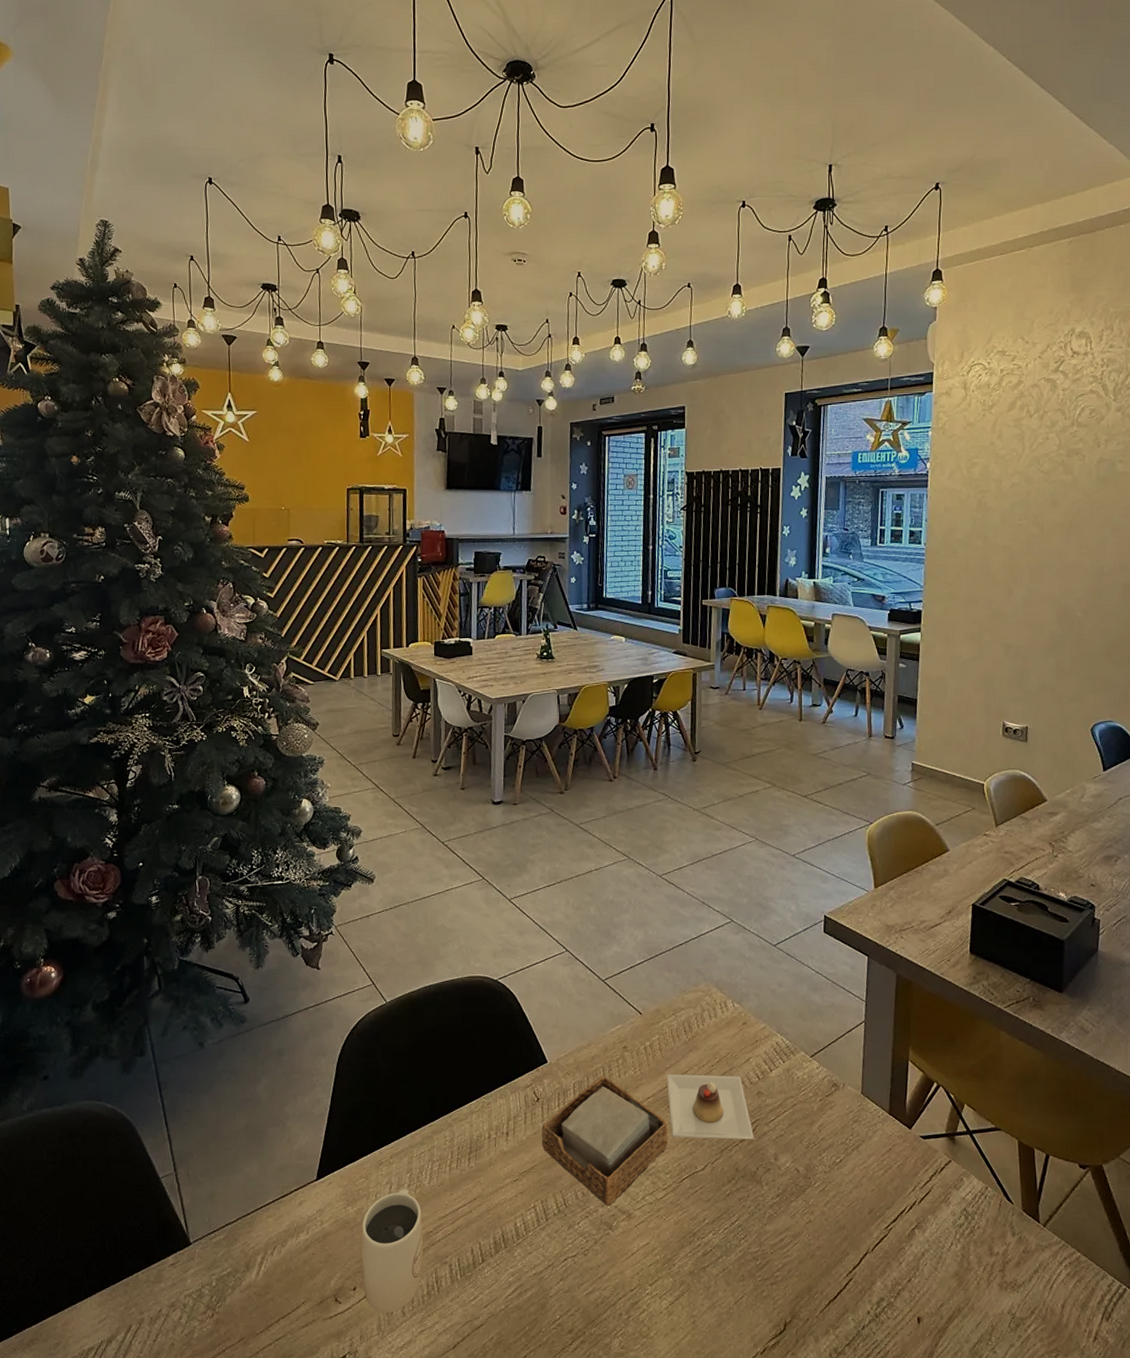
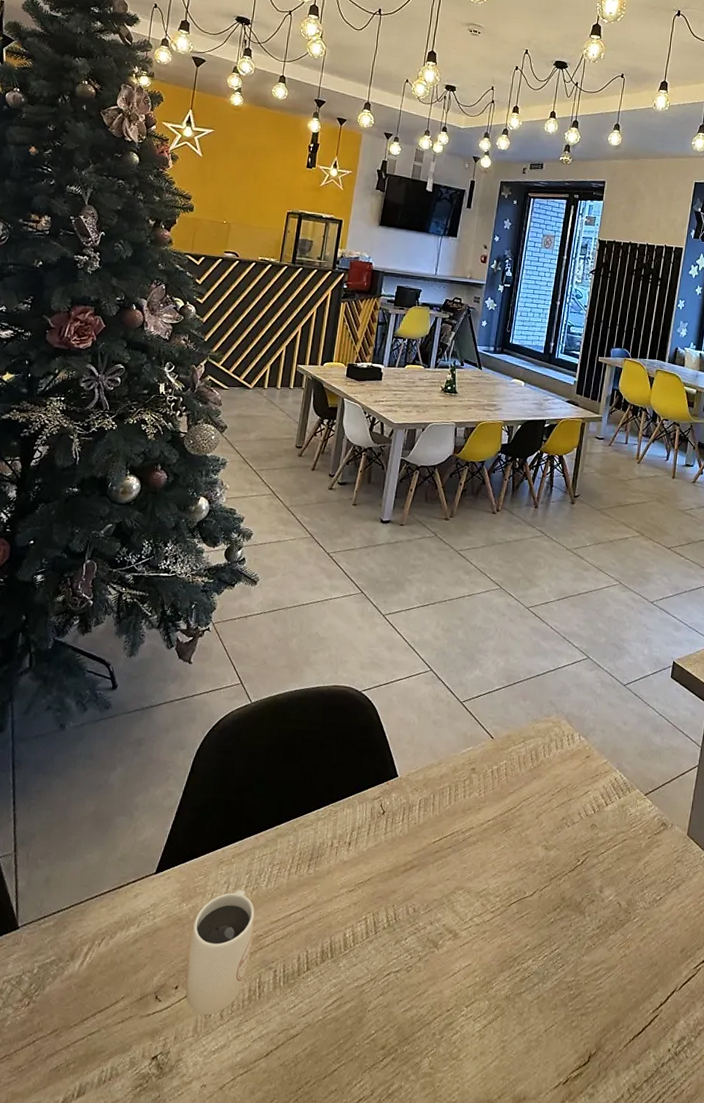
napkin holder: present [541,1075,668,1206] -> none [381,795,504,925]
dessert: present [666,1074,754,1140] -> none [506,799,584,870]

